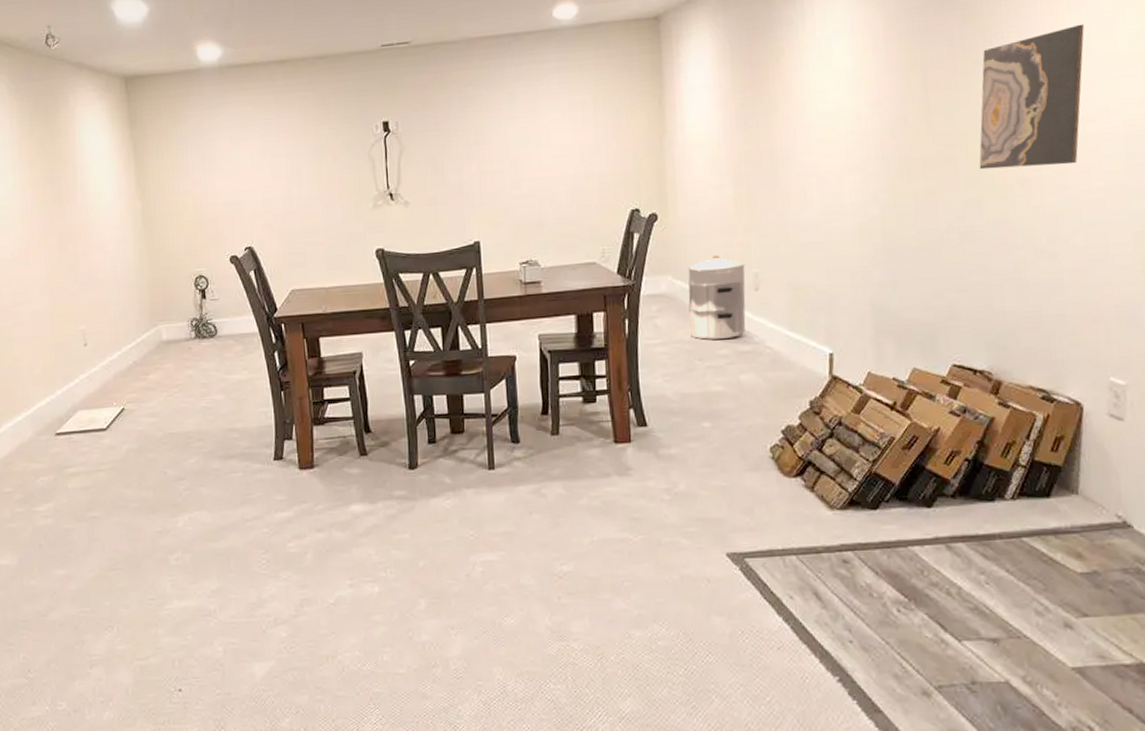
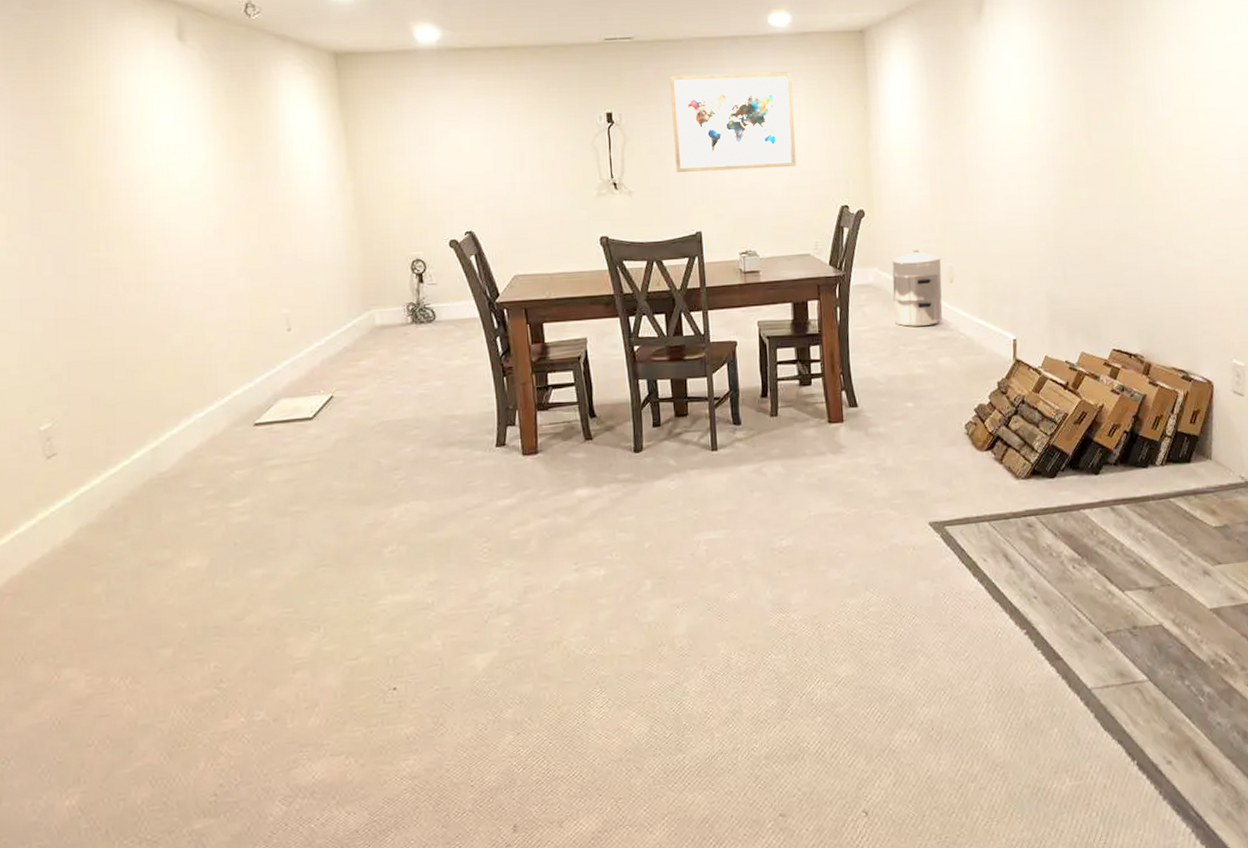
wall art: none [448,67,582,180] -> present [670,72,797,172]
wall art: present [979,24,1084,170] -> none [1130,62,1207,181]

